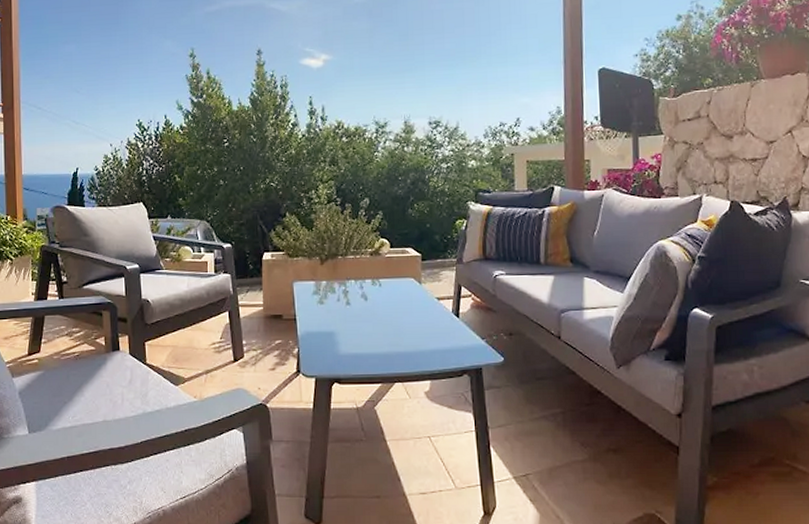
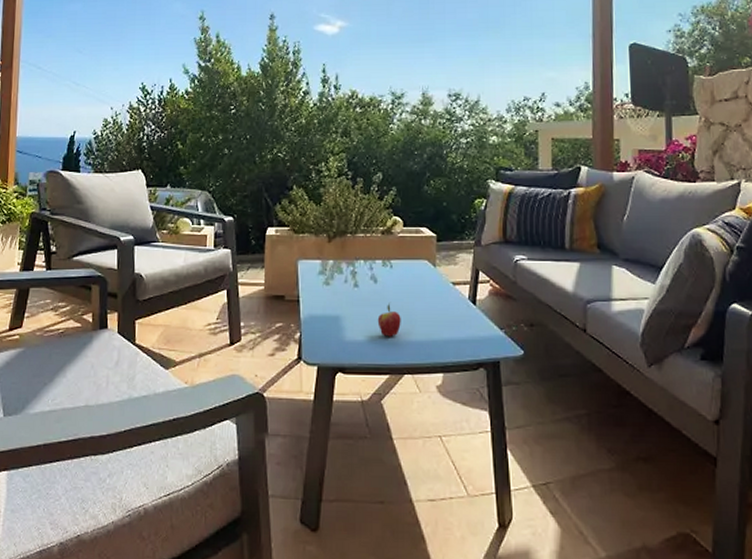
fruit: none [369,318,391,349] -> present [377,303,401,337]

